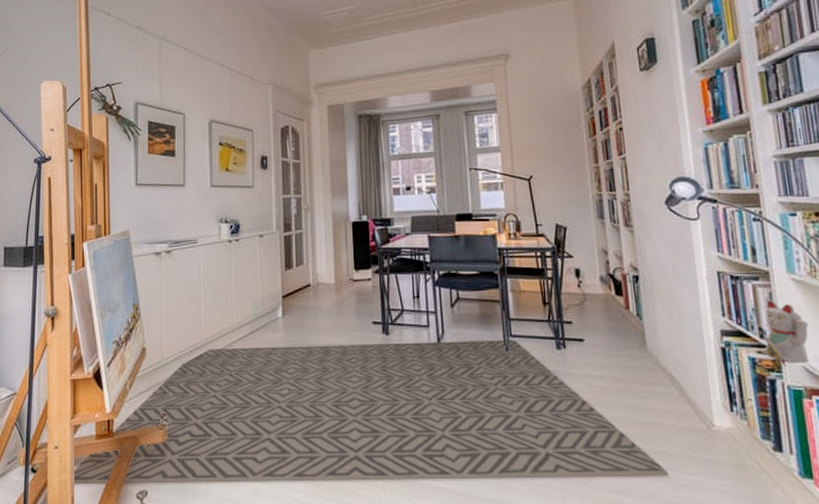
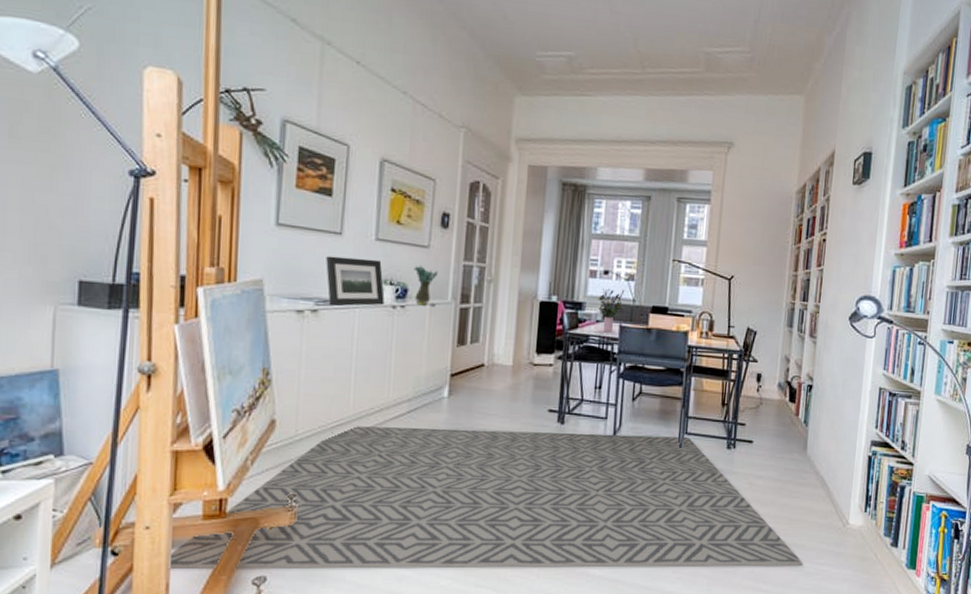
picture frame: none [174,203,222,247] -> present [326,256,385,307]
vase: none [243,202,263,239] -> present [414,264,438,307]
bouquet: none [403,202,428,244] -> present [597,288,625,333]
decorative figurine: present [761,299,809,363] -> none [899,416,941,473]

